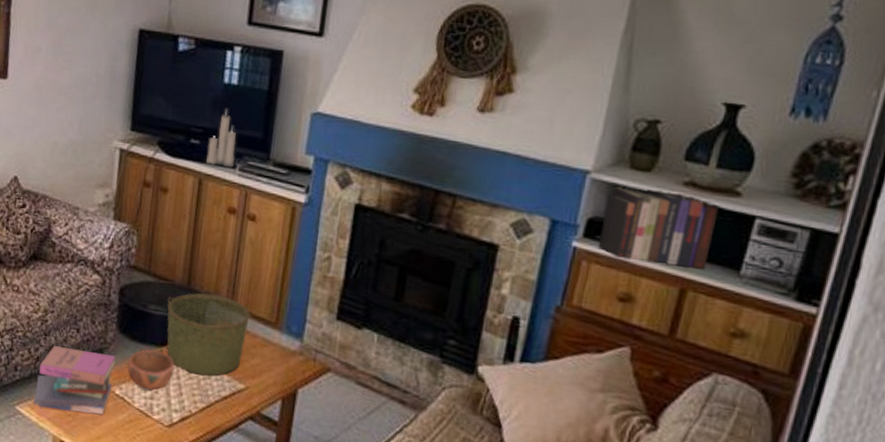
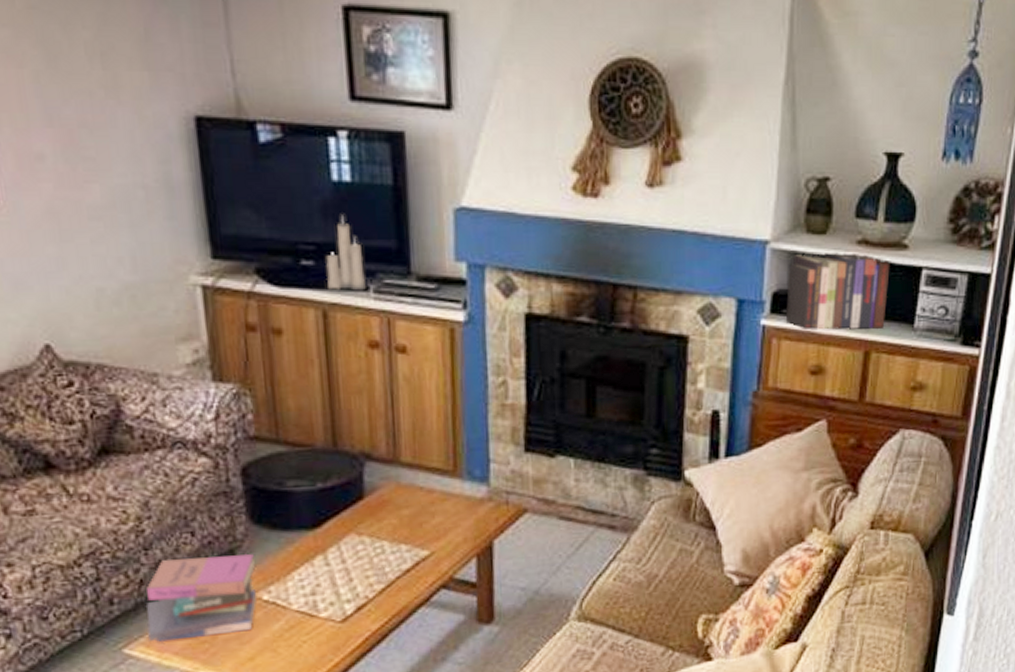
bowl: present [127,349,175,390] -> none [272,535,337,586]
basket: present [166,293,251,376] -> none [309,450,422,553]

